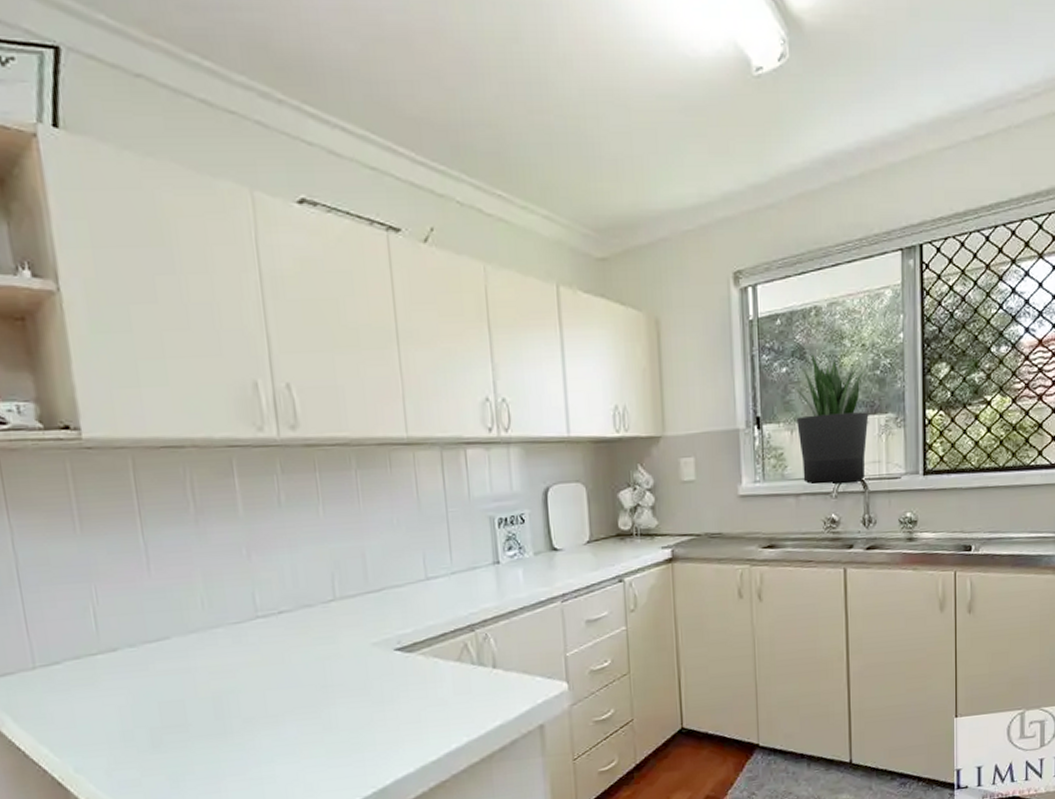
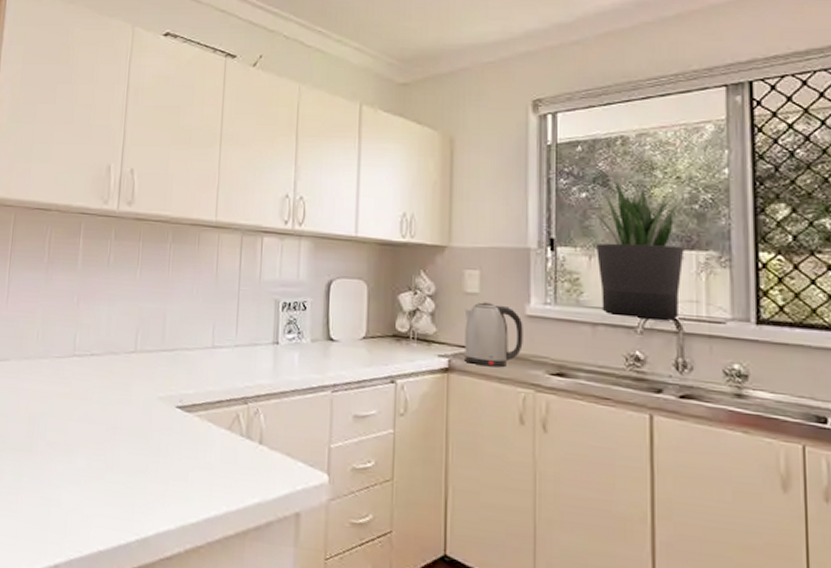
kettle: none [682,488,738,551] -> present [464,302,523,368]

